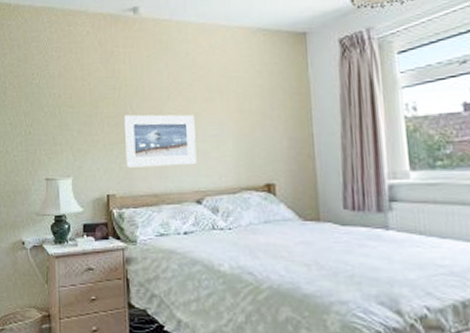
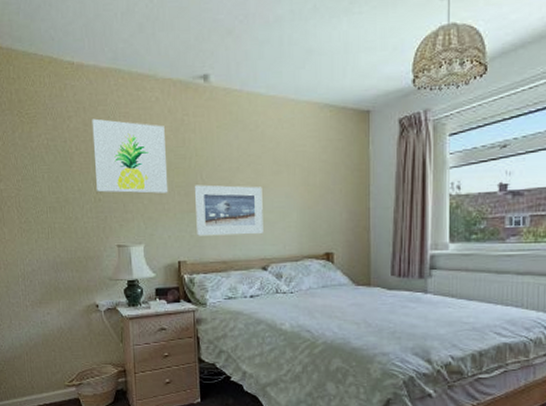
wall art: none [25,54,98,126] -> present [92,118,169,194]

